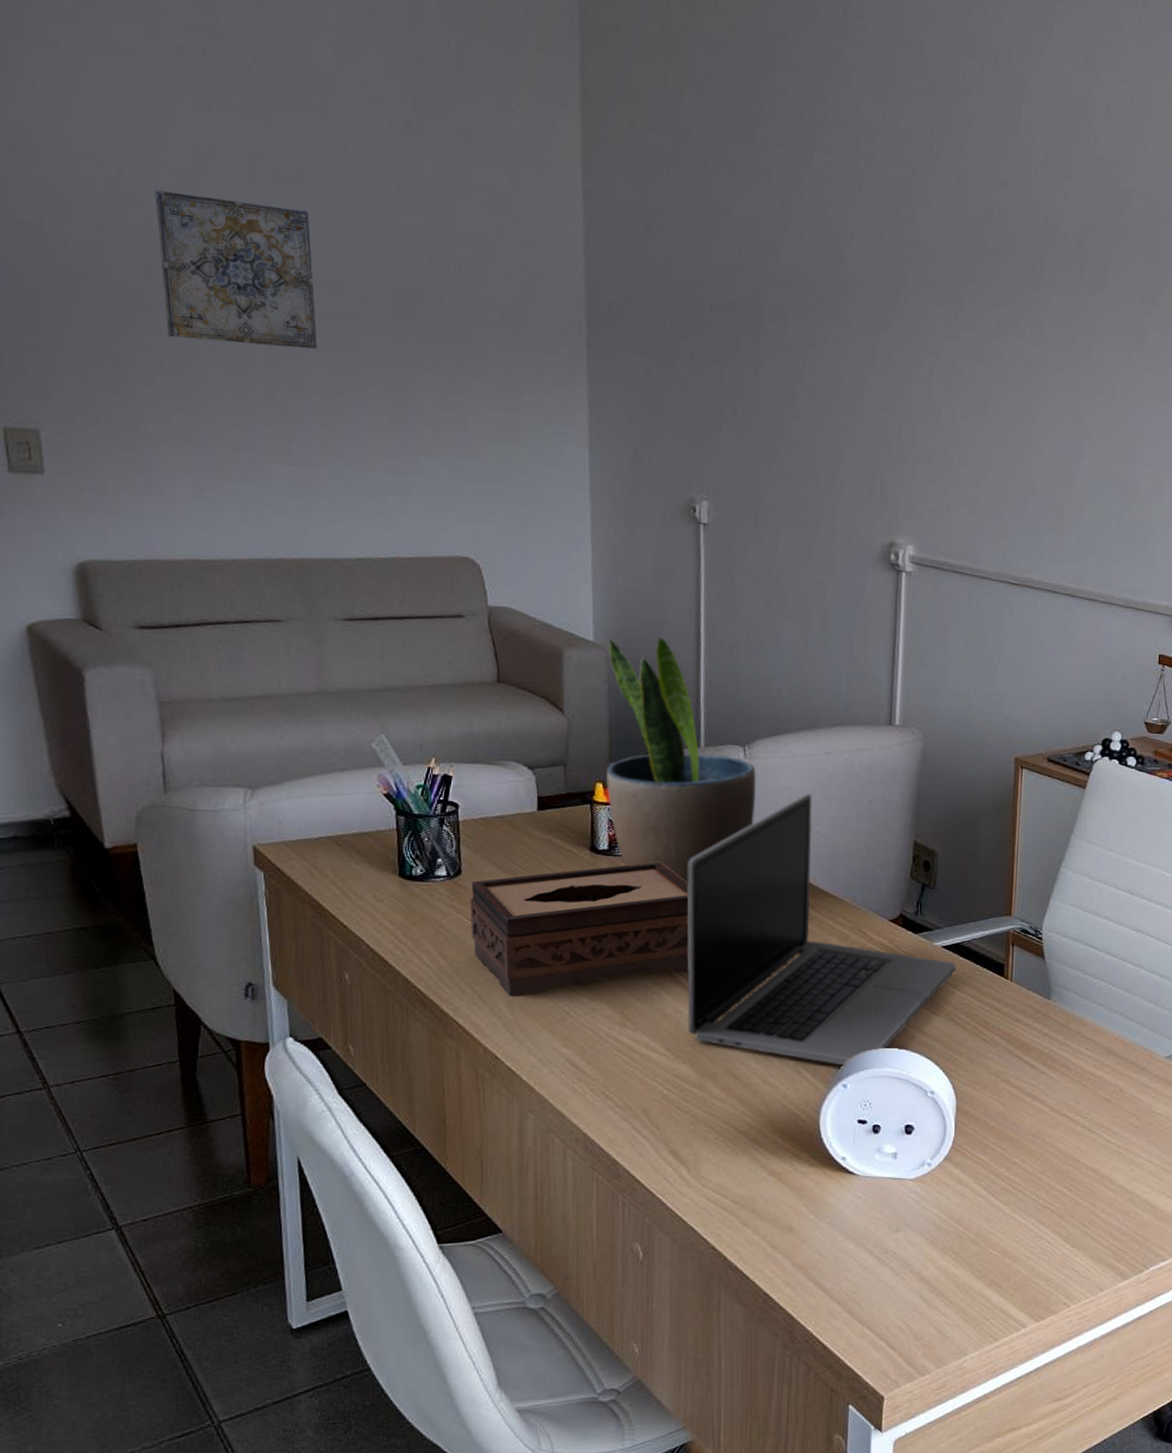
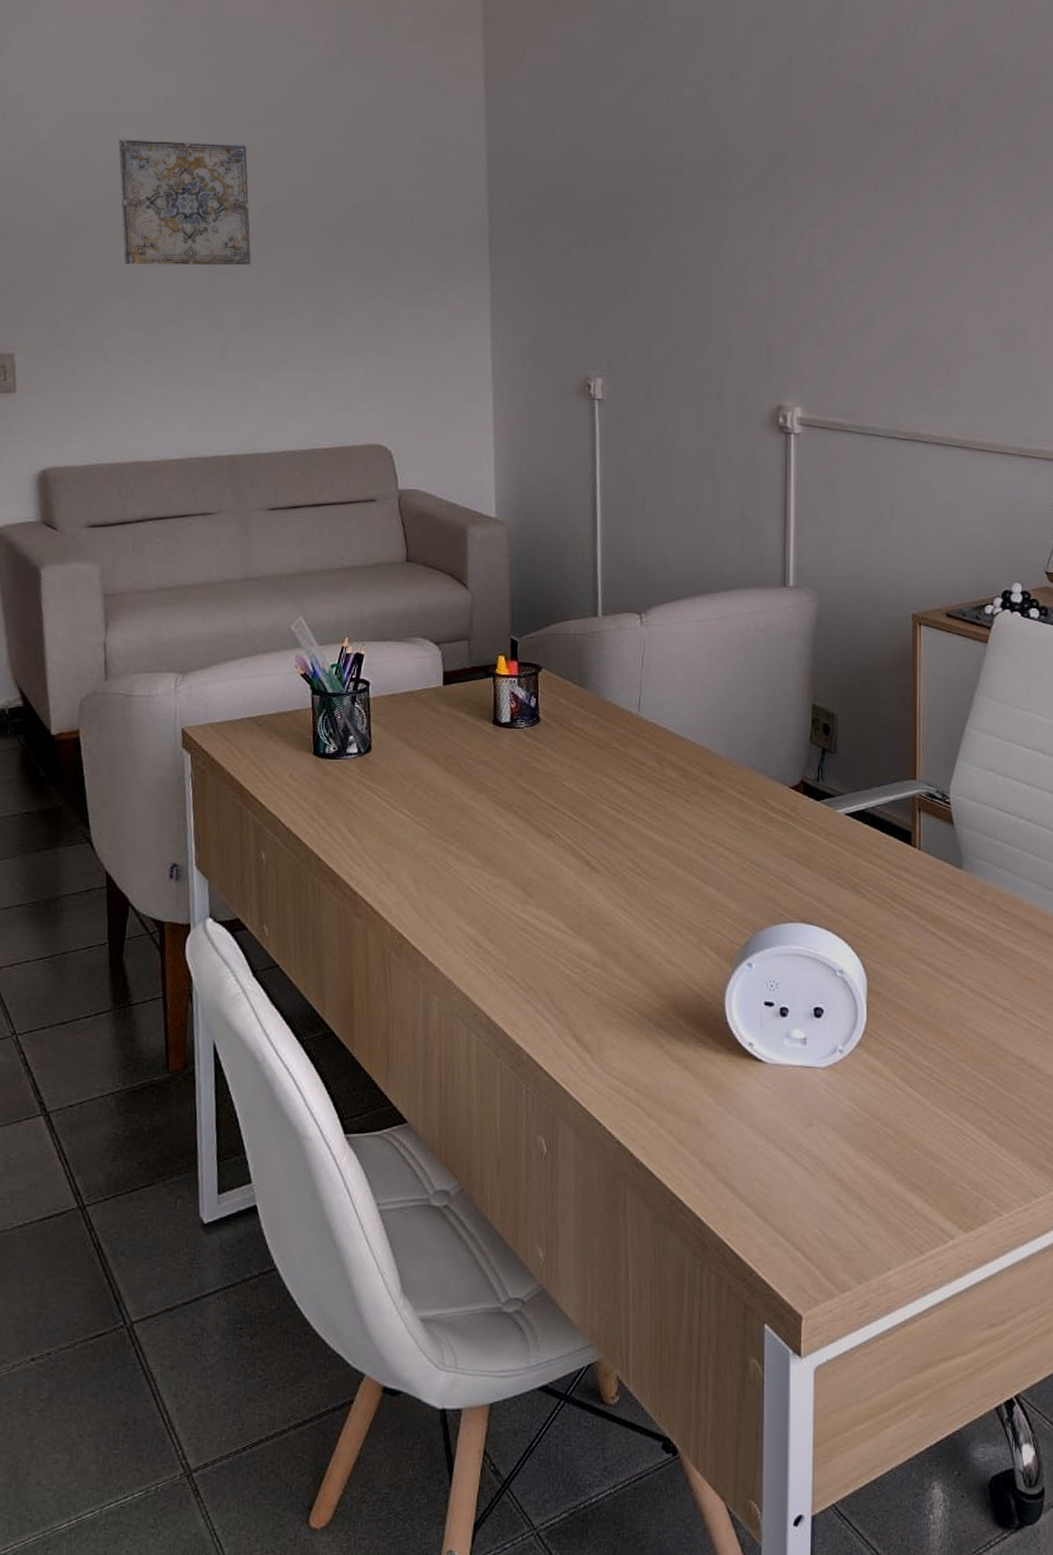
tissue box: present [470,862,690,996] -> none [379,733,590,874]
potted plant: present [606,637,757,884] -> none [508,510,654,755]
laptop: present [687,793,957,1066] -> none [587,659,861,943]

